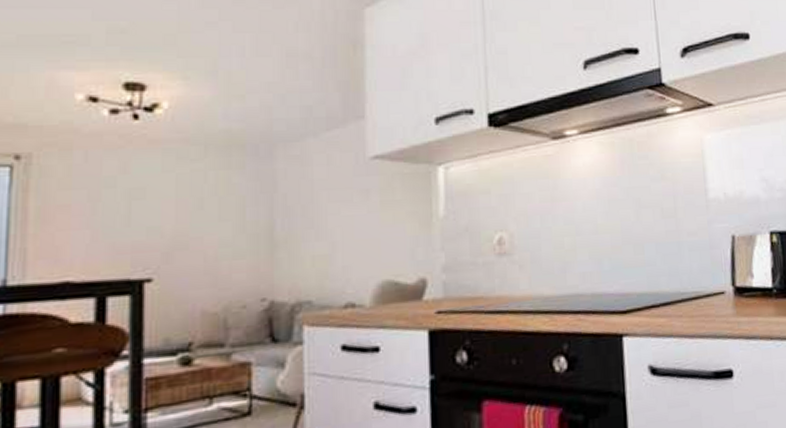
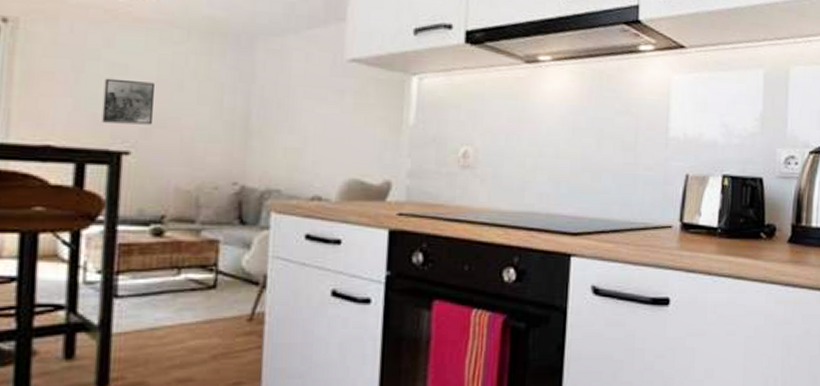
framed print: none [121,204,175,251] -> present [102,78,156,125]

